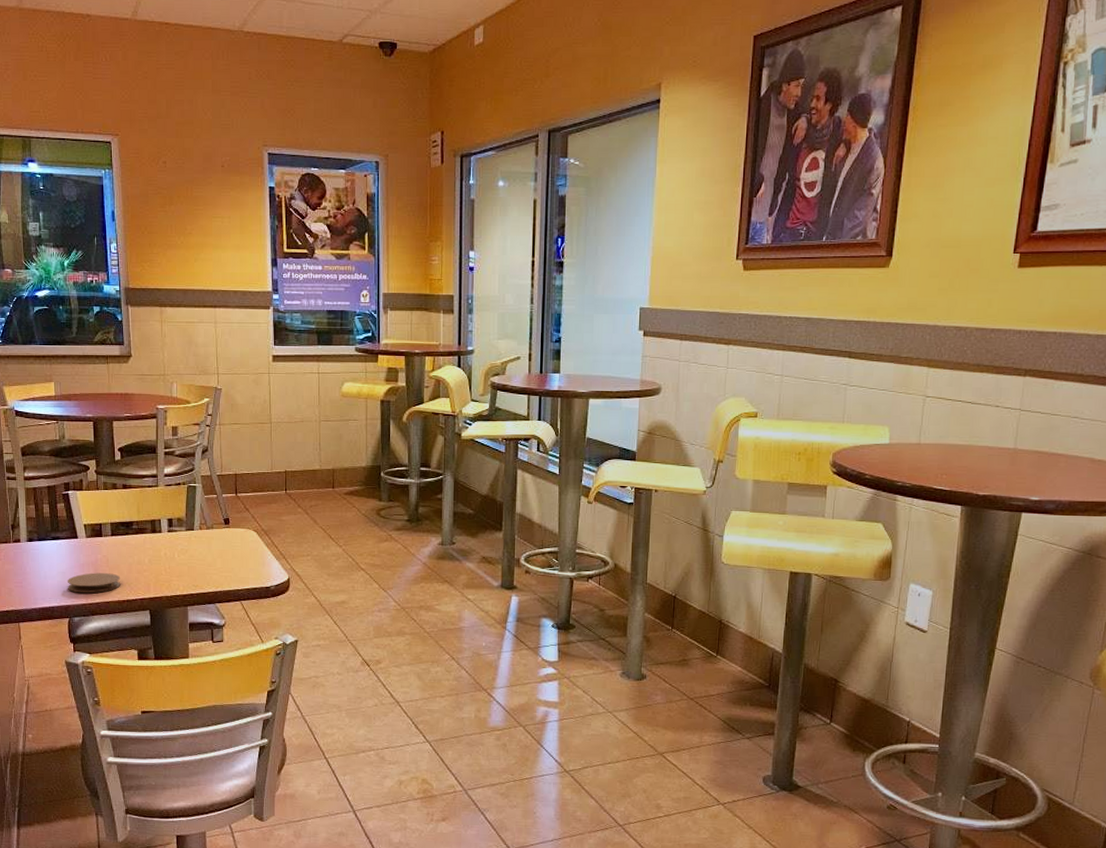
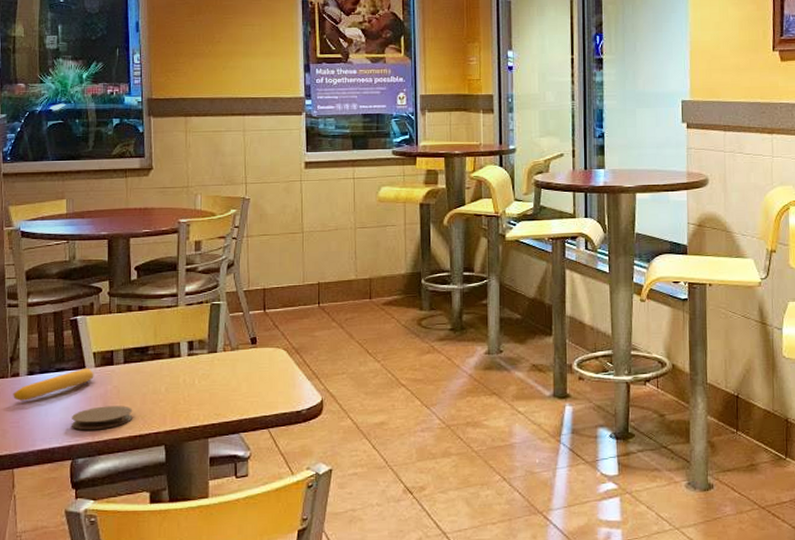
banana: none [16,538,86,564] -> present [13,368,94,401]

